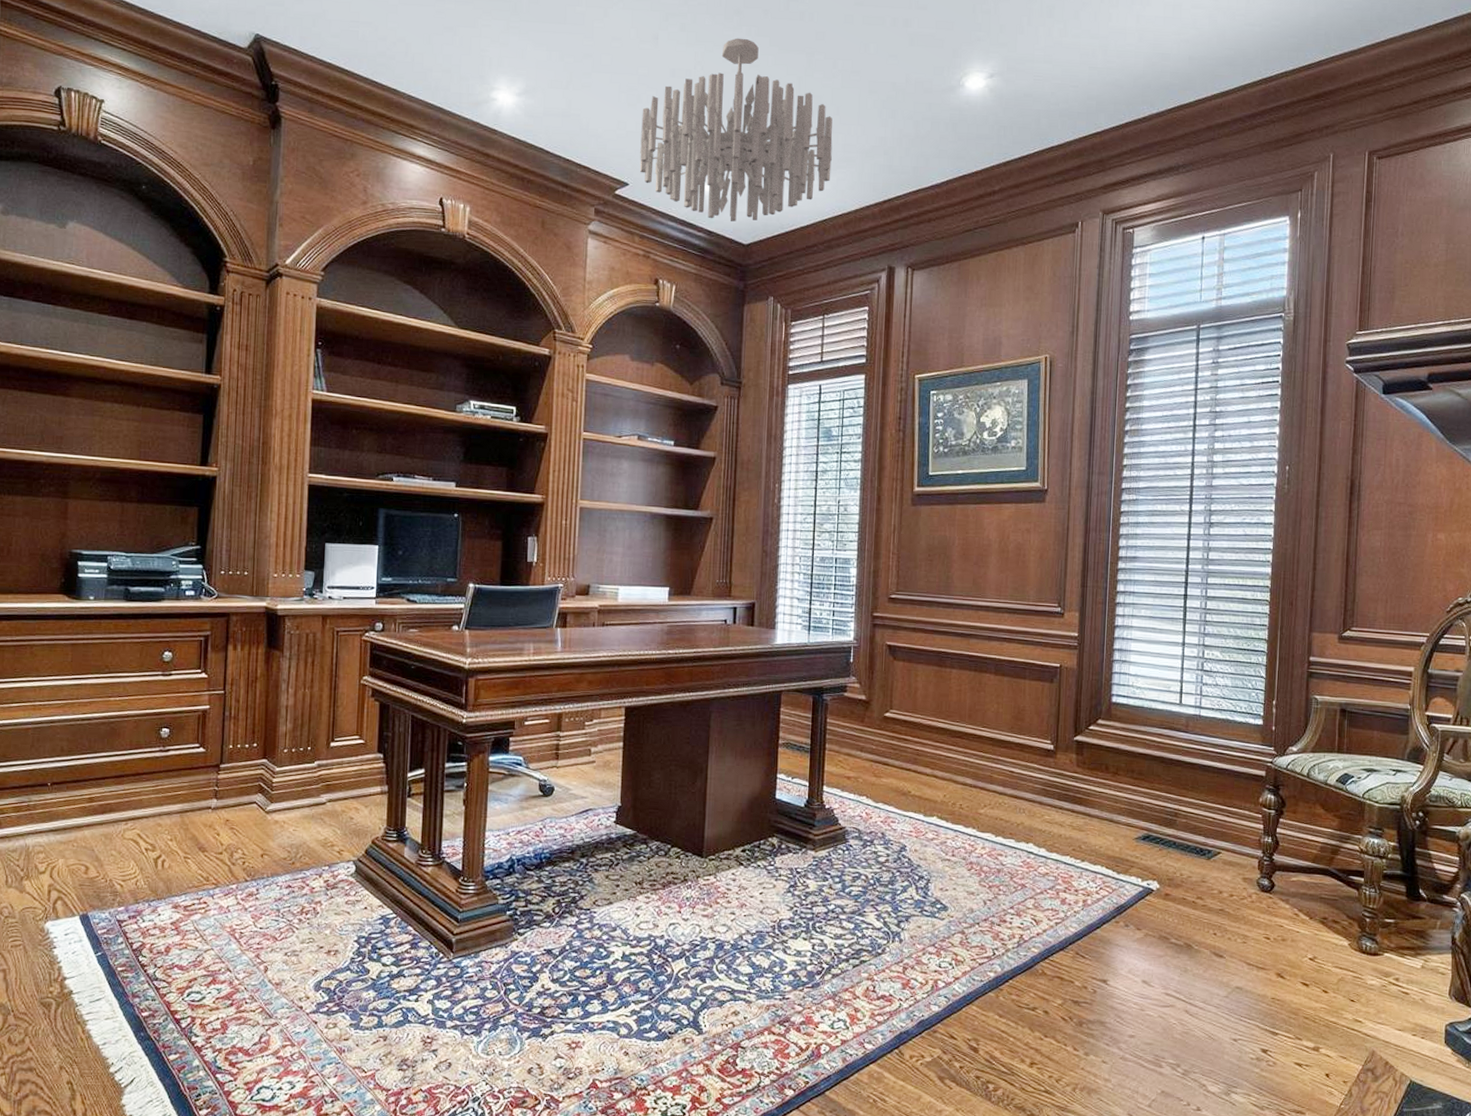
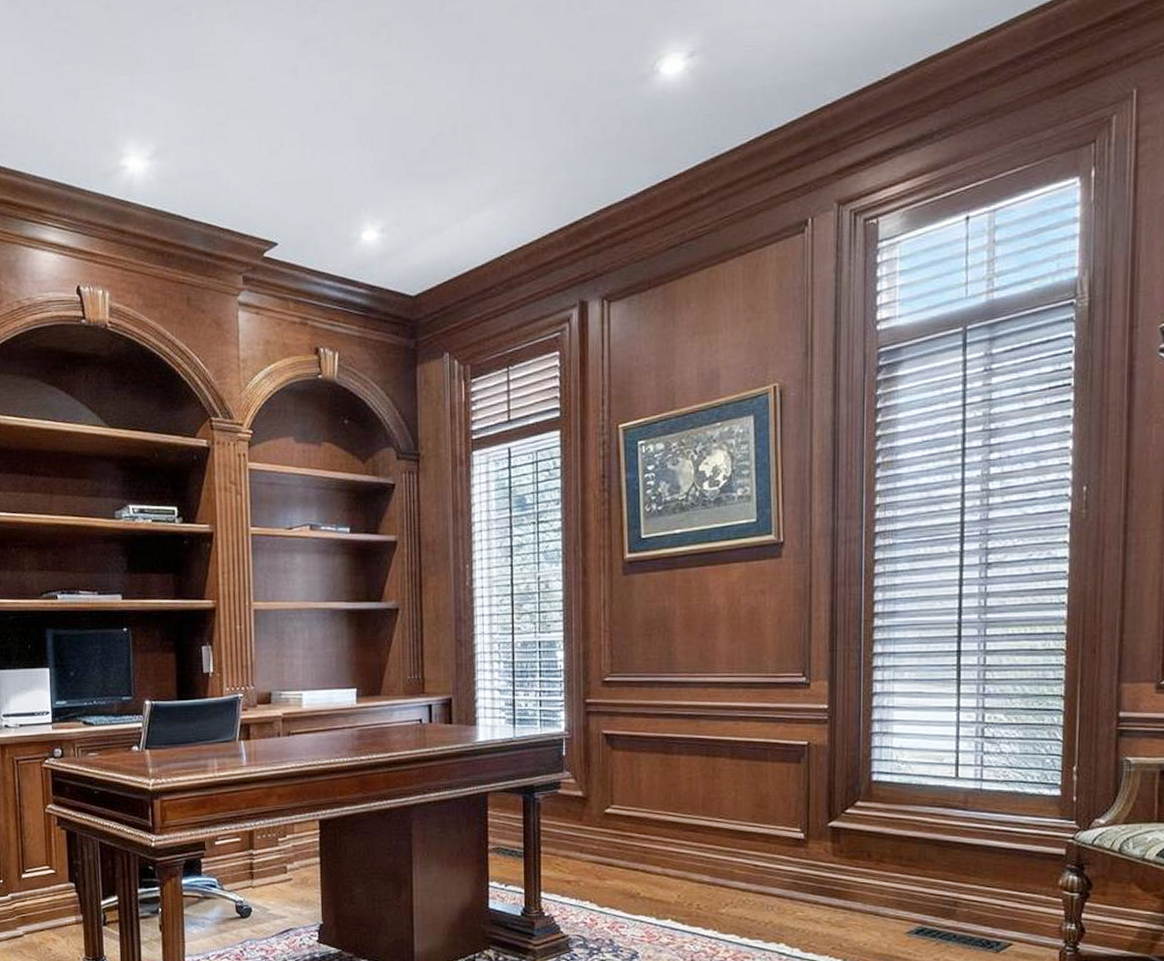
chandelier: present [639,38,833,222] -> none [286,54,506,272]

